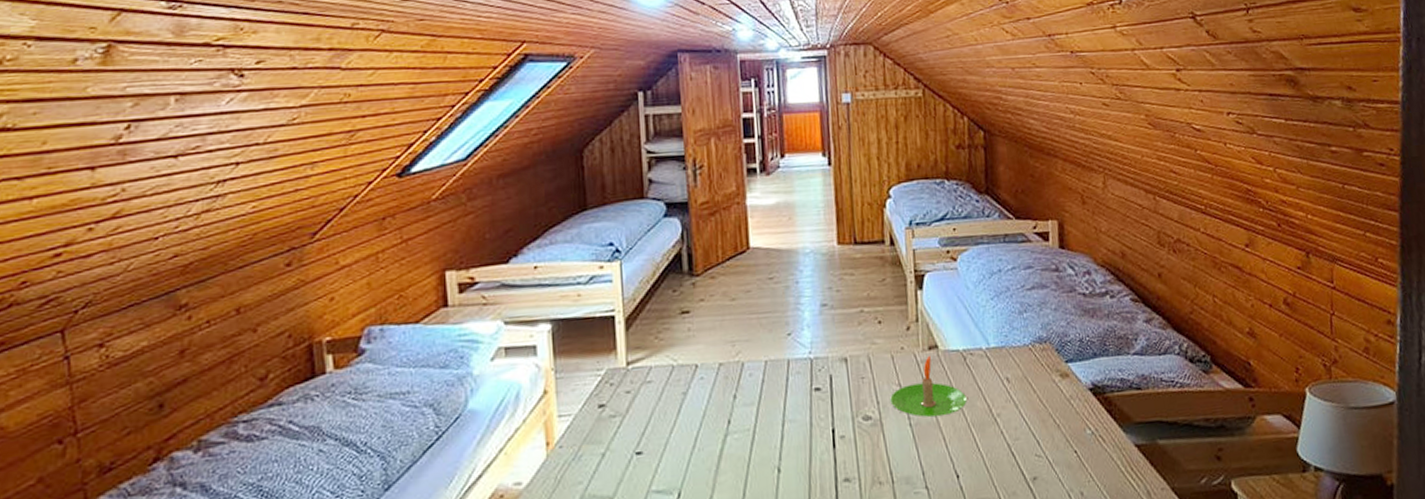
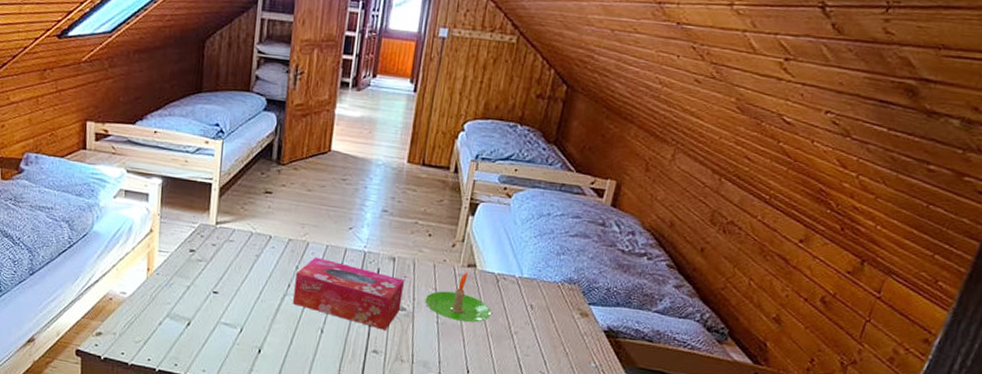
tissue box: none [735,378,866,451] -> present [293,257,404,330]

